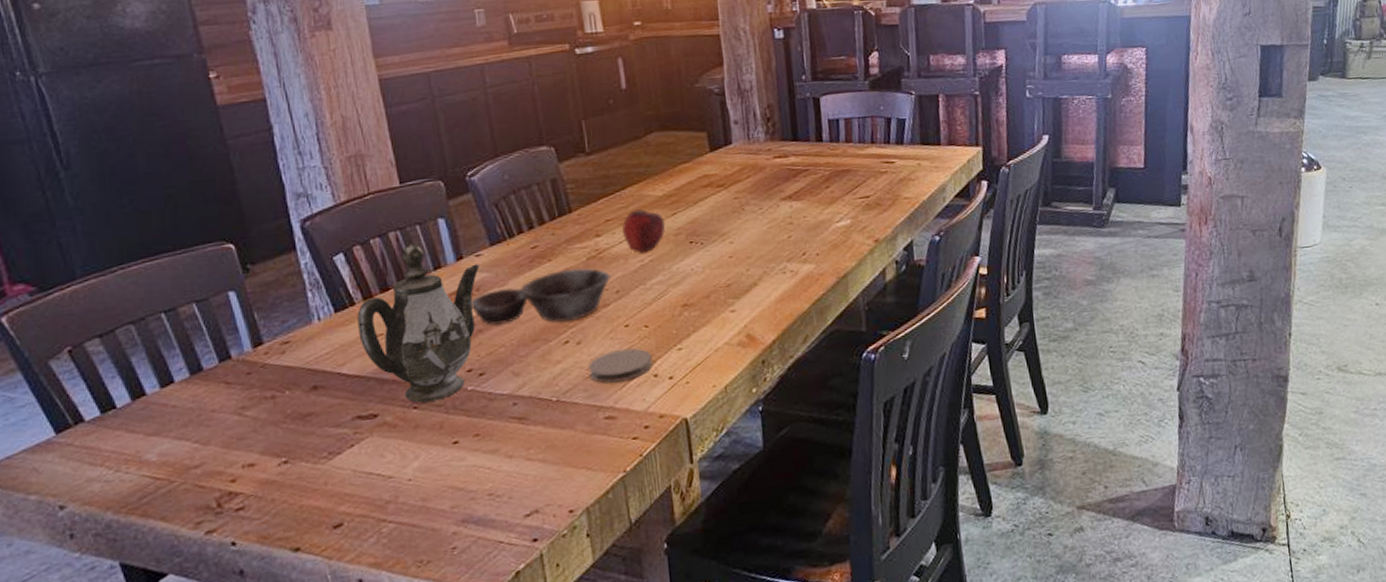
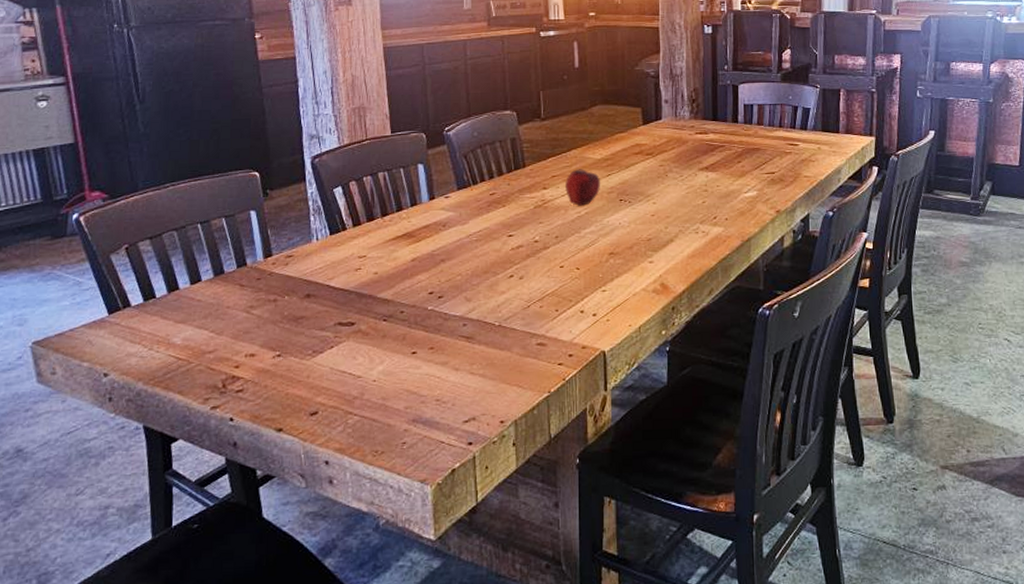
teapot: present [357,243,480,403] -> none [347,183,447,316]
bowl: present [470,267,611,326] -> none [437,214,552,259]
coaster: present [588,348,652,384] -> none [527,286,580,314]

